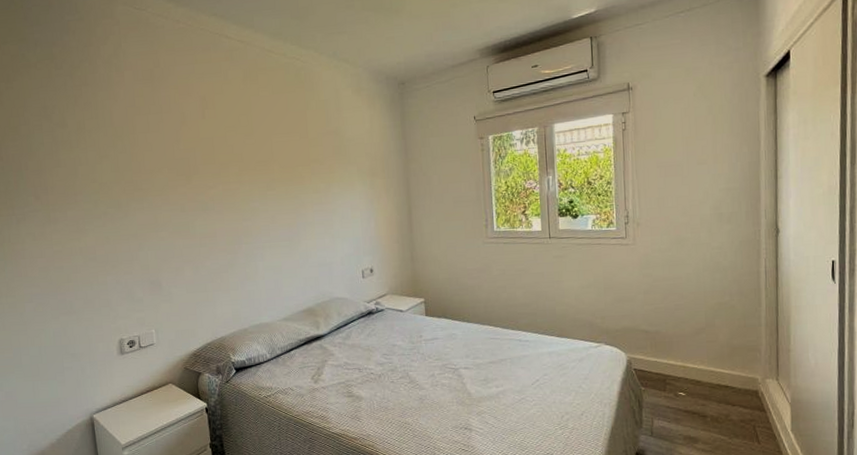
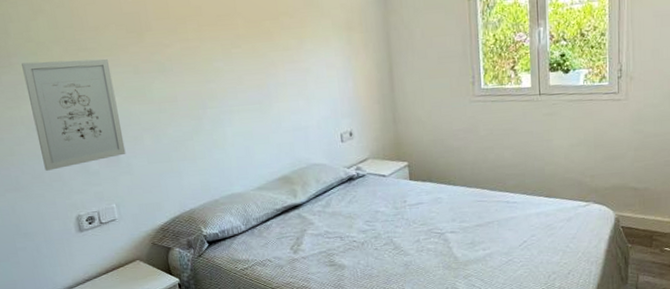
wall art: none [85,198,168,297] -> present [21,59,126,171]

